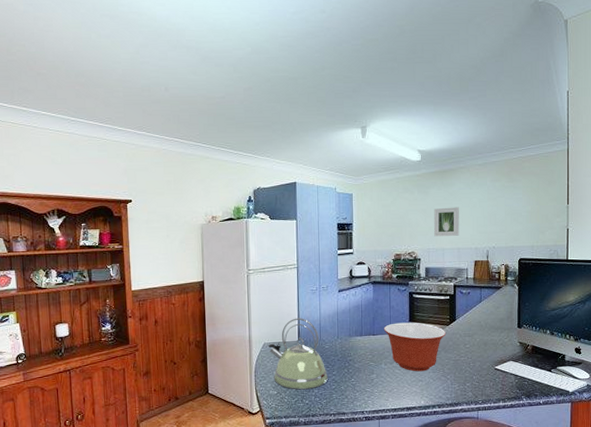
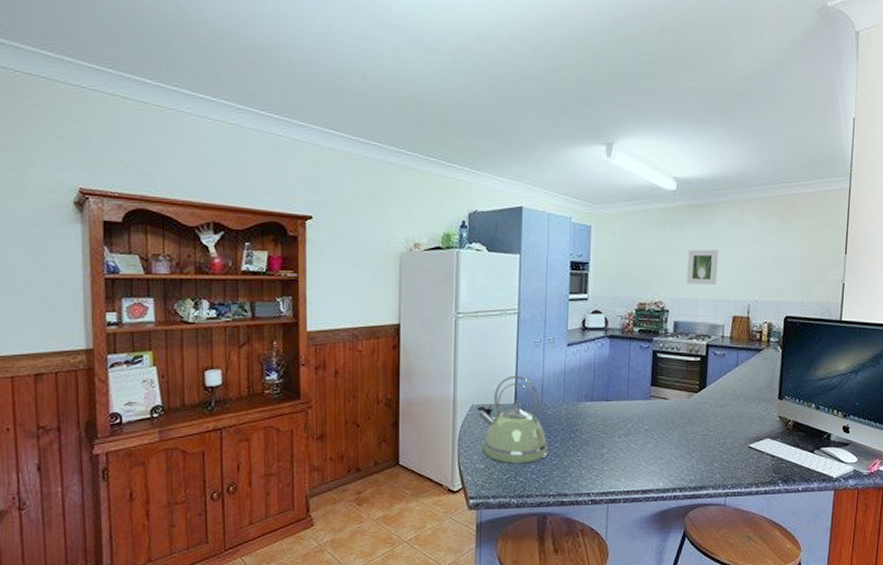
mixing bowl: present [383,322,447,372] -> none [619,387,694,447]

